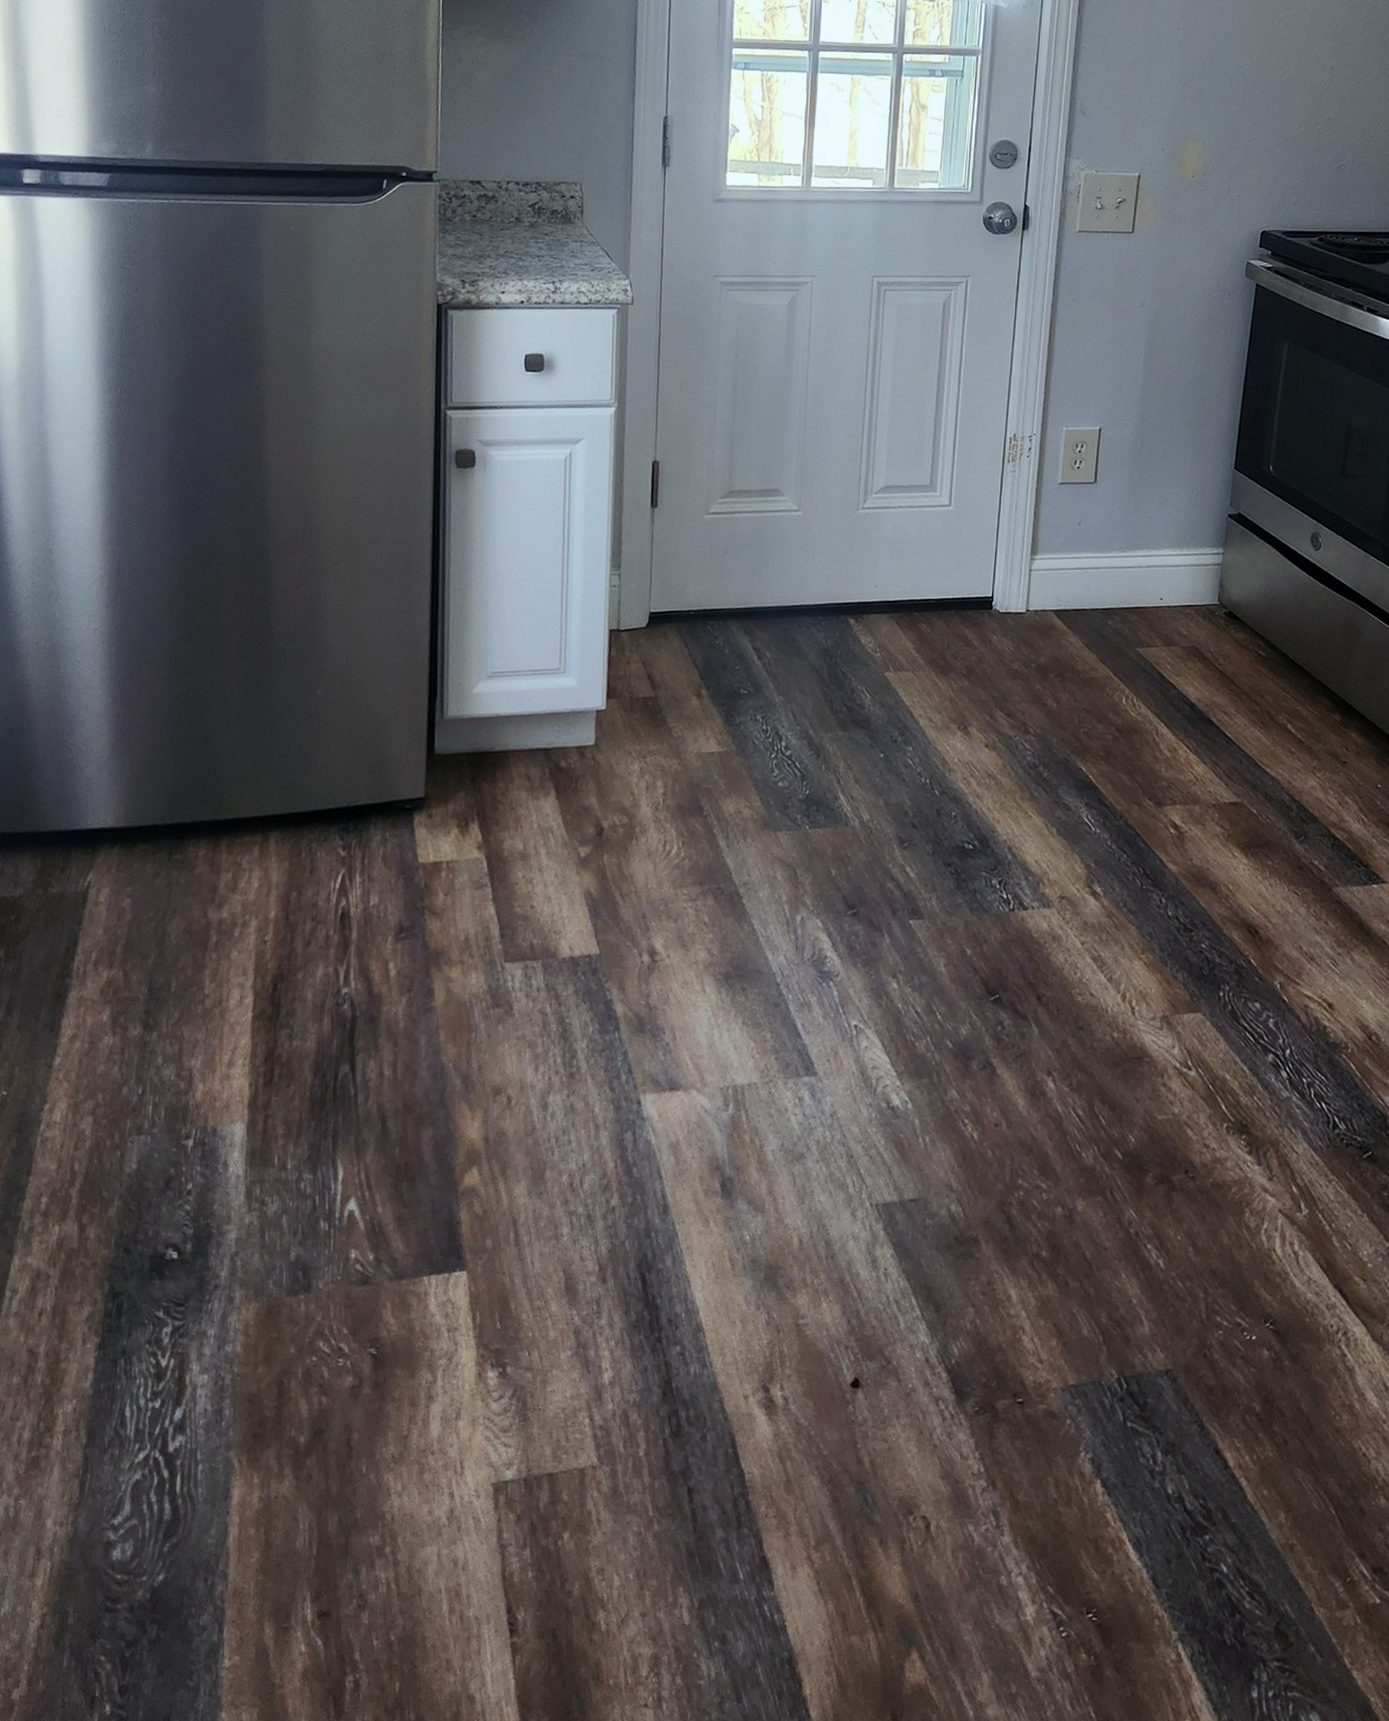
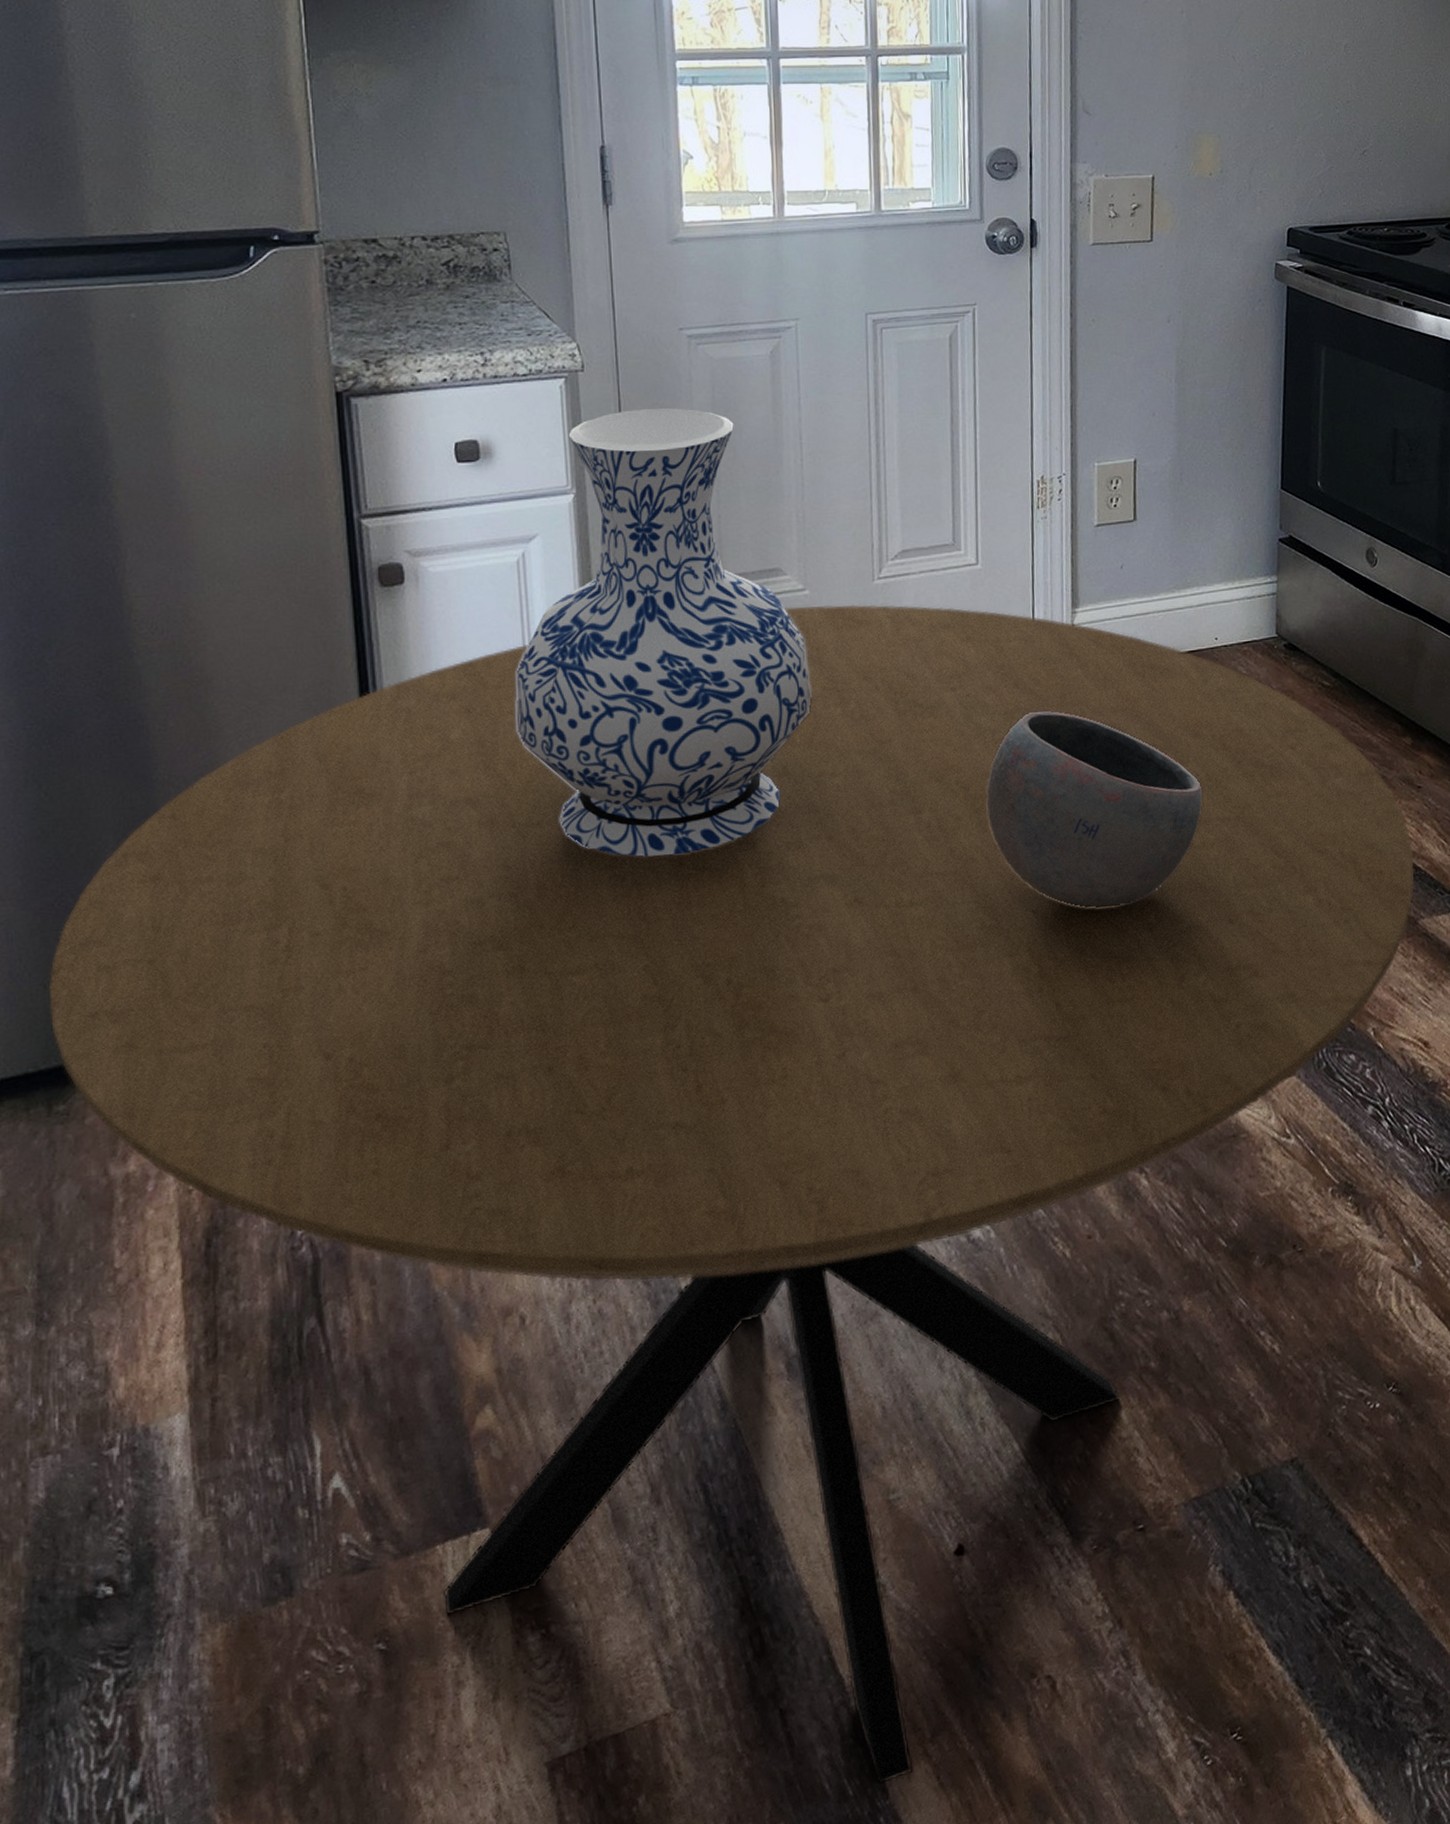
dining table: none [177,524,1333,1576] -> present [48,604,1415,1784]
vase: none [551,340,796,726] -> present [516,407,811,857]
bowl: none [938,643,1137,829] -> present [986,710,1203,908]

